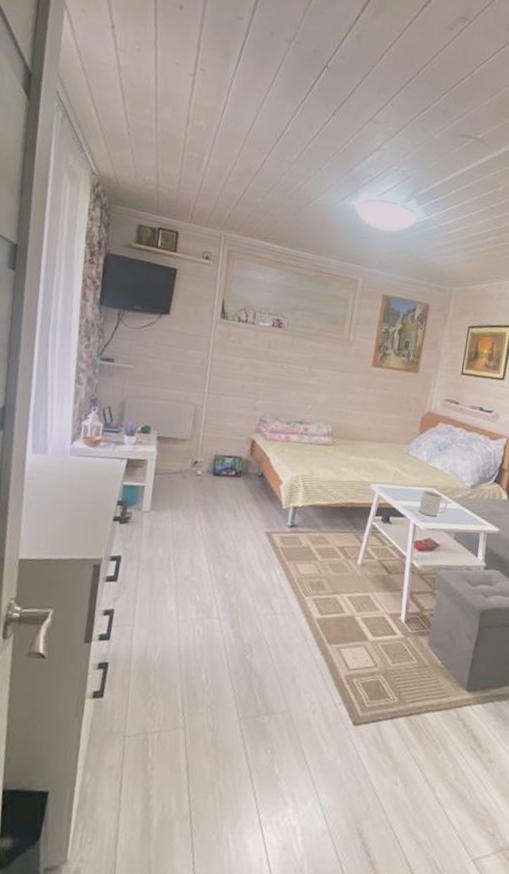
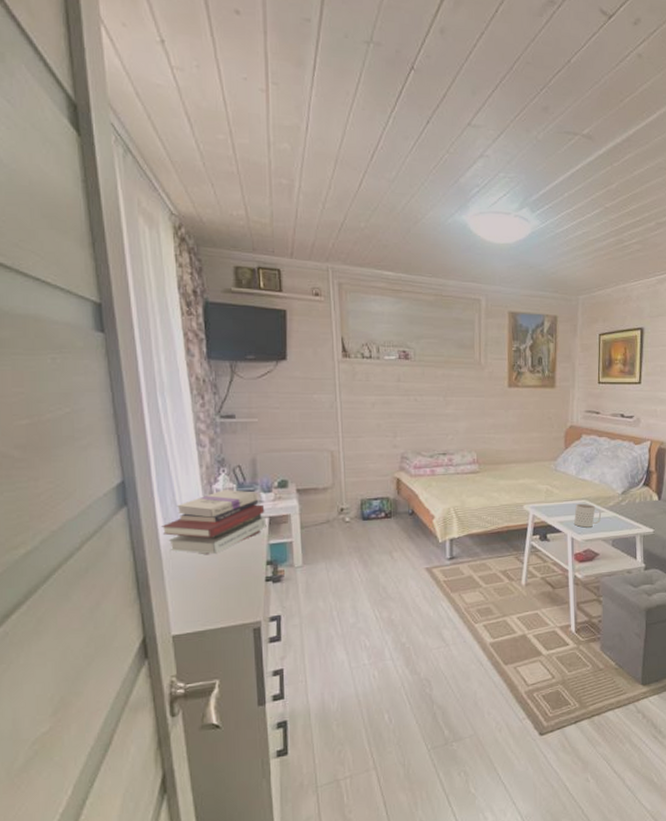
books: none [30,427,125,487] -> present [162,490,267,554]

